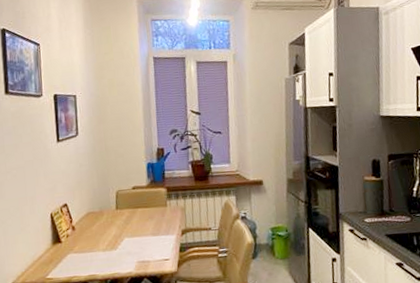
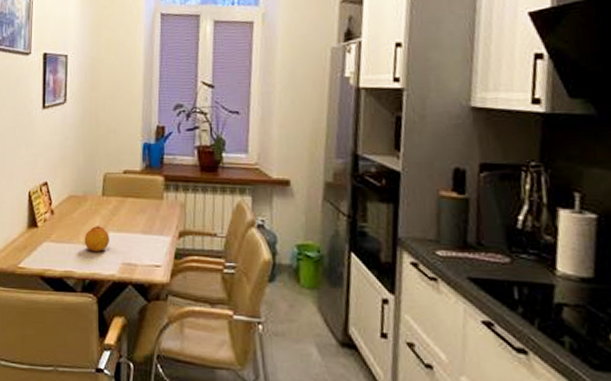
fruit: none [103,234,126,256] -> present [84,226,110,252]

